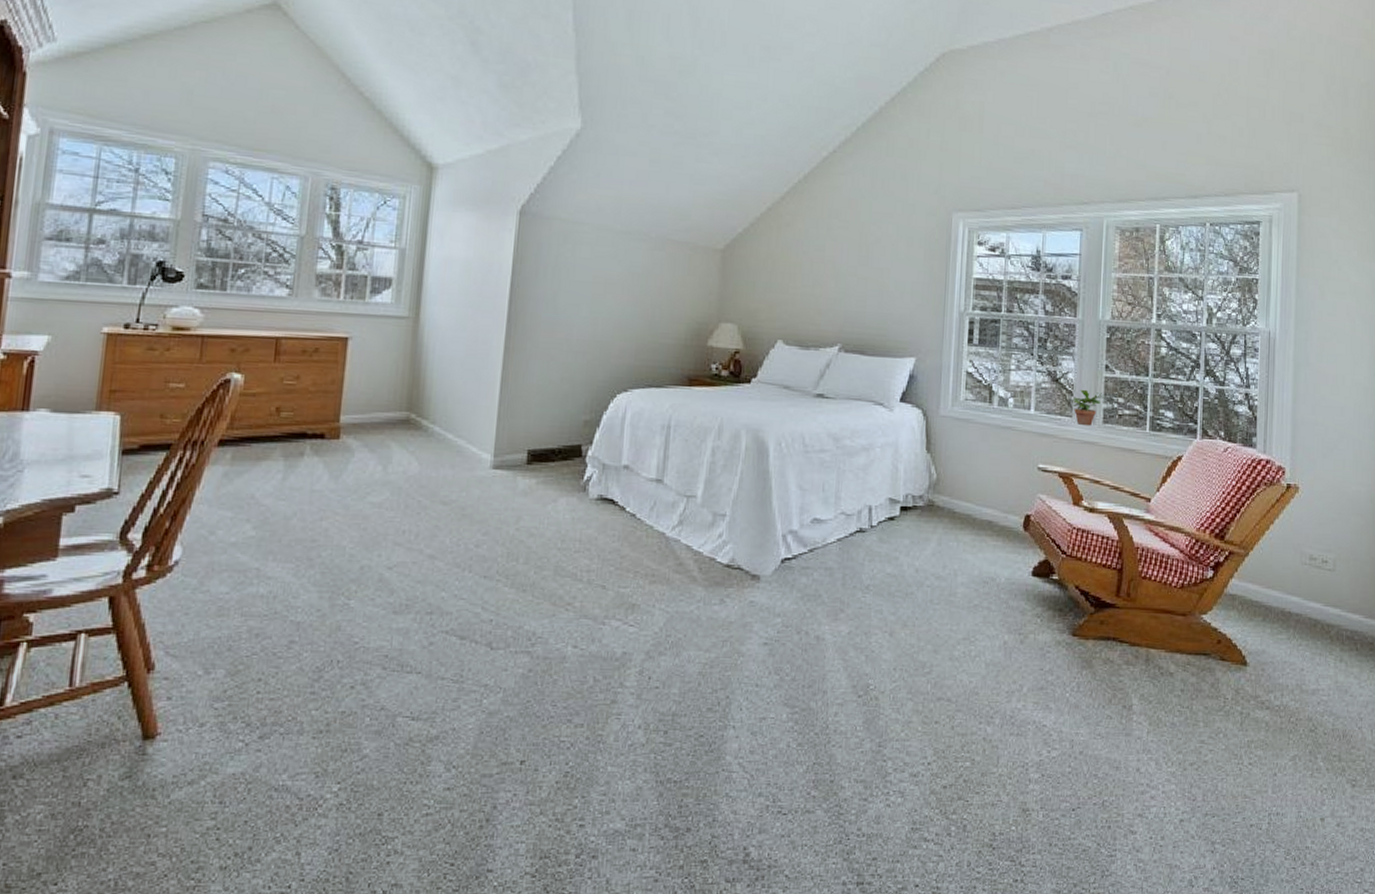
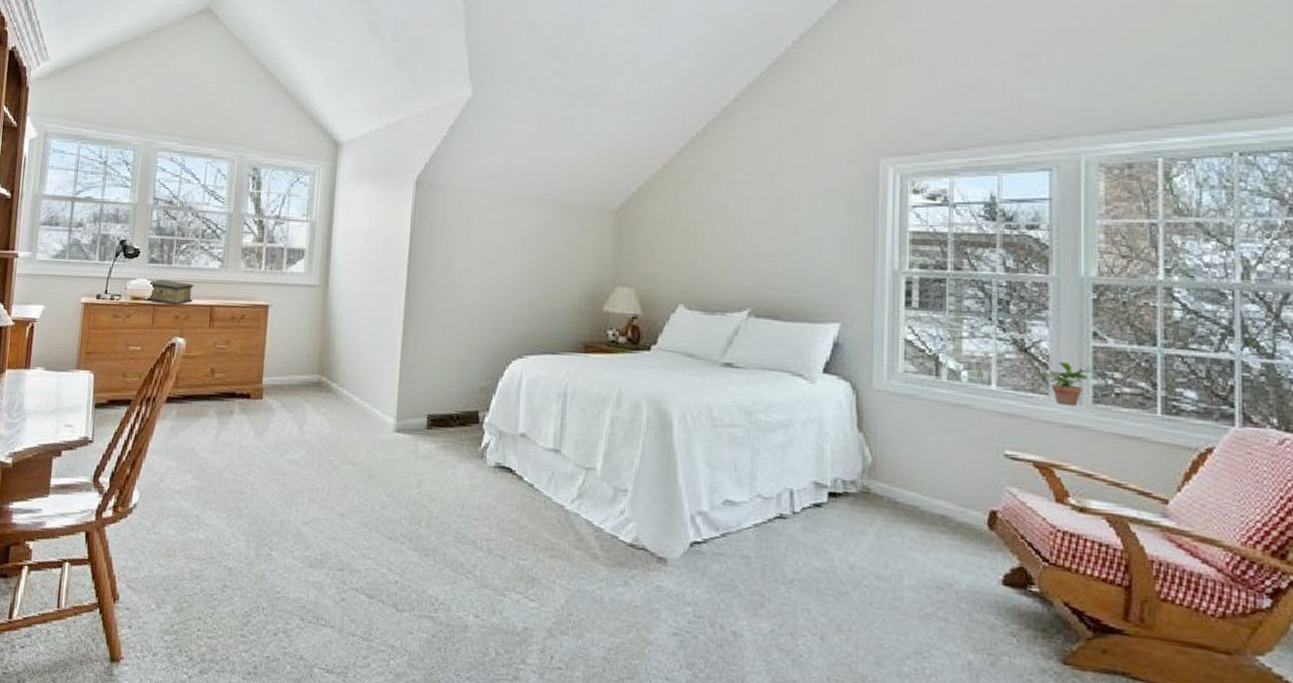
decorative box: none [187,307,256,338] -> present [142,279,194,306]

